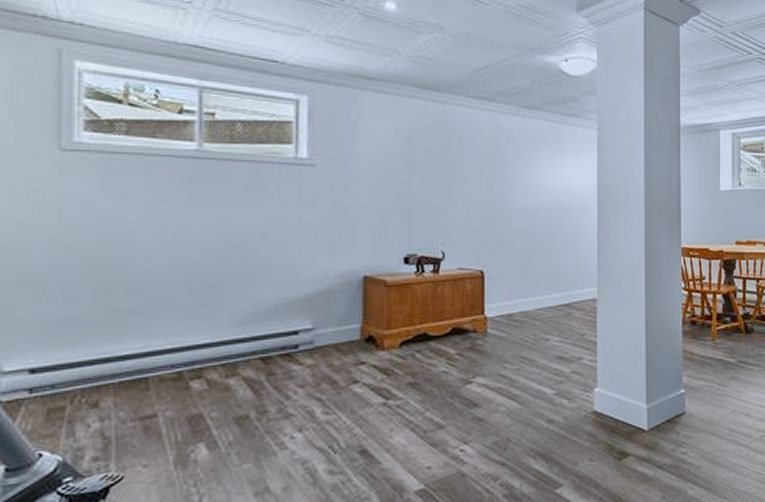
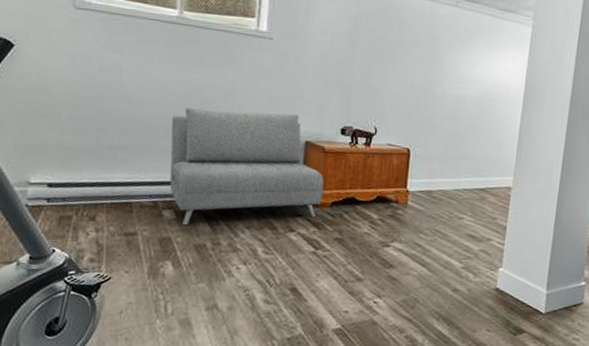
sofa: none [196,247,389,396] -> present [170,106,324,226]

